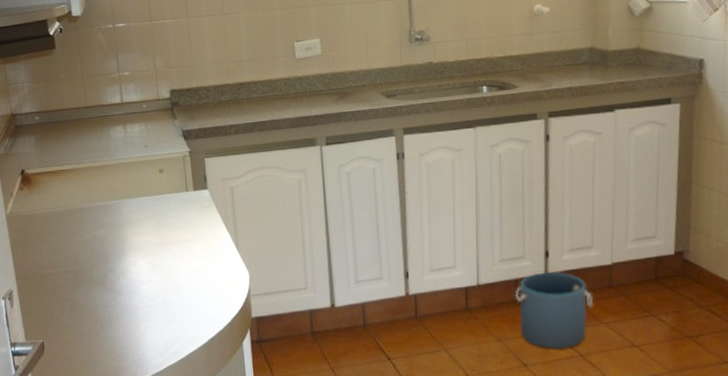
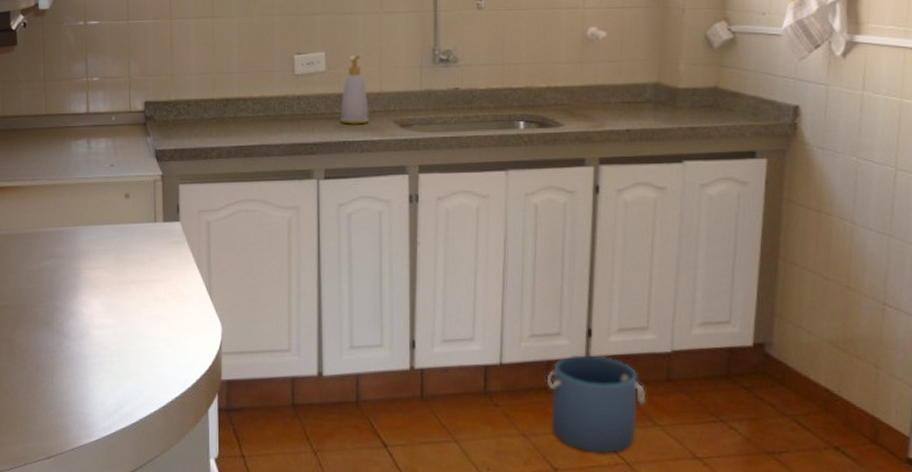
soap bottle: none [335,39,360,98] -> present [340,55,369,124]

